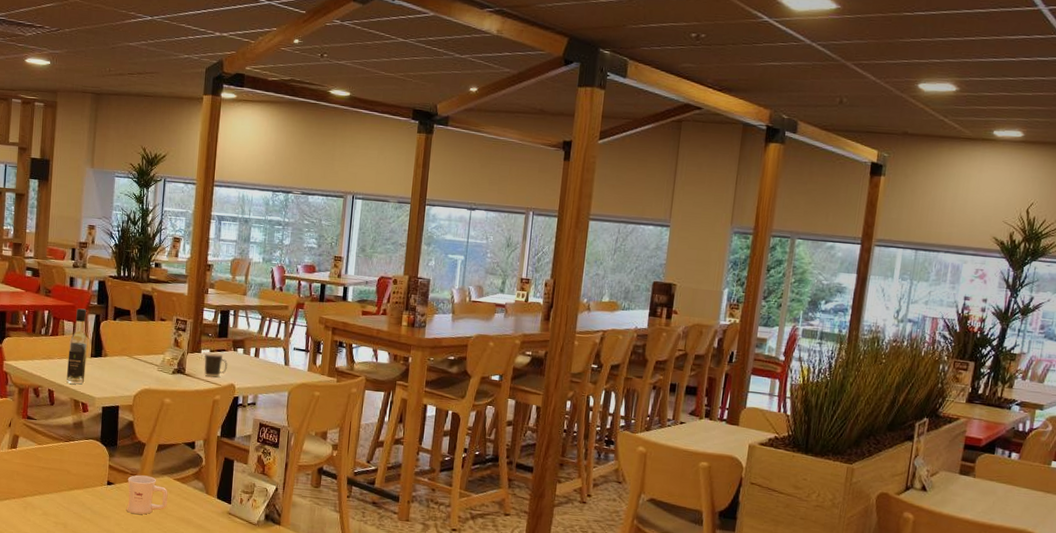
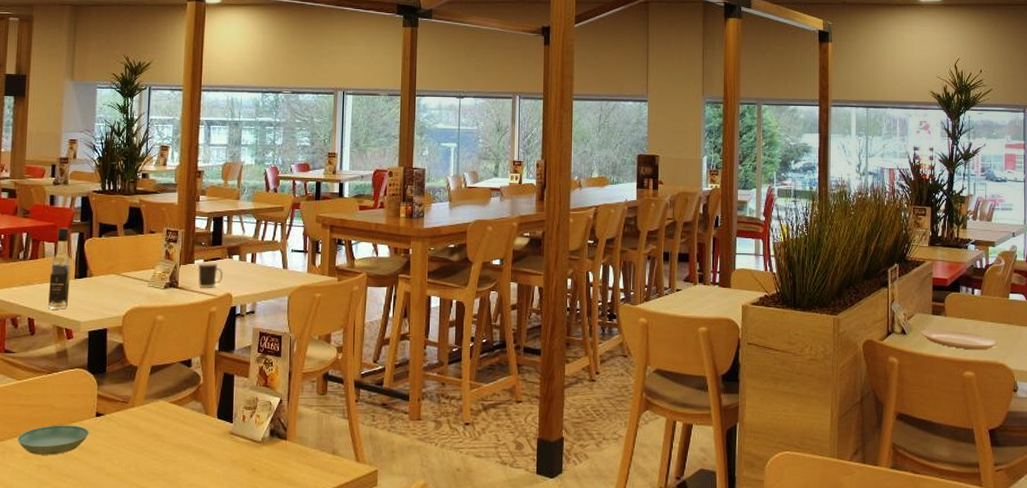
saucer: none [37,488,101,515] -> present [17,425,89,455]
mug: present [126,475,168,515] -> none [118,402,164,446]
plate: none [943,488,1030,516] -> present [921,329,998,350]

